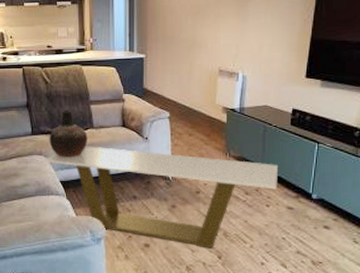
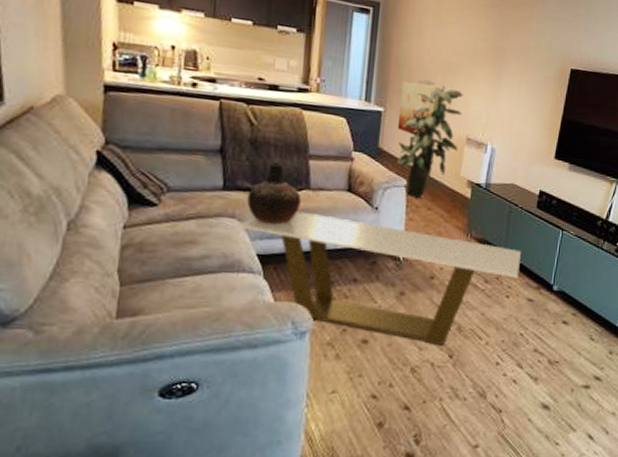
wall art: none [157,29,191,74] -> present [397,81,439,135]
indoor plant: none [160,25,213,126] -> present [397,79,463,198]

